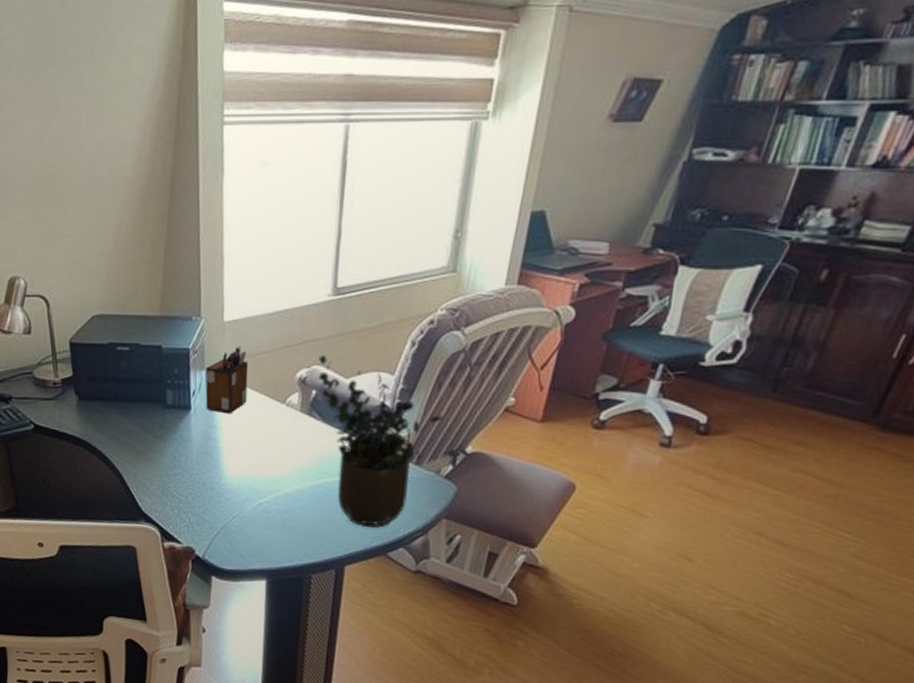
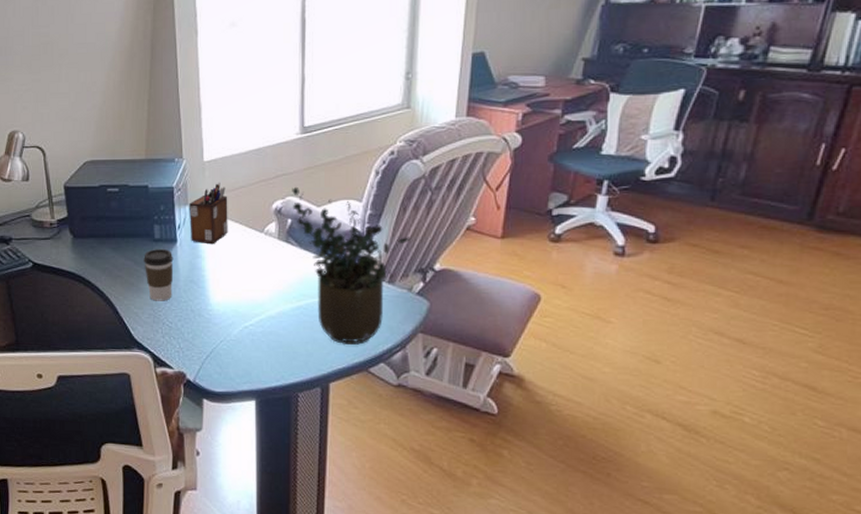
coffee cup: none [154,416,187,473] -> present [144,249,174,301]

